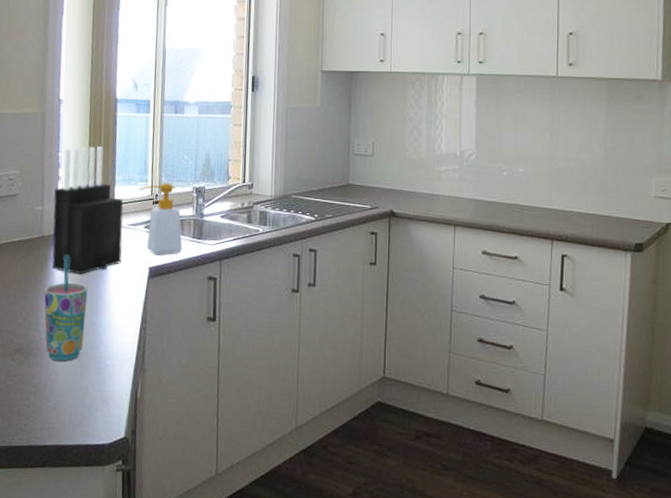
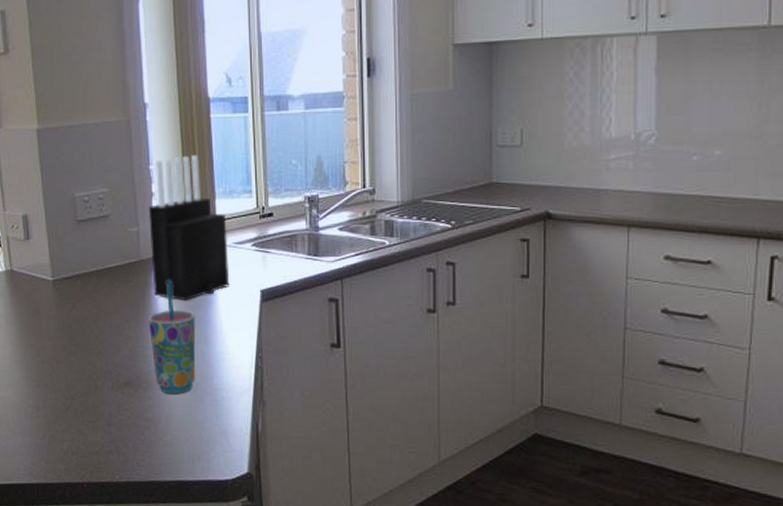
soap bottle: present [138,182,183,255] -> none [242,193,297,276]

